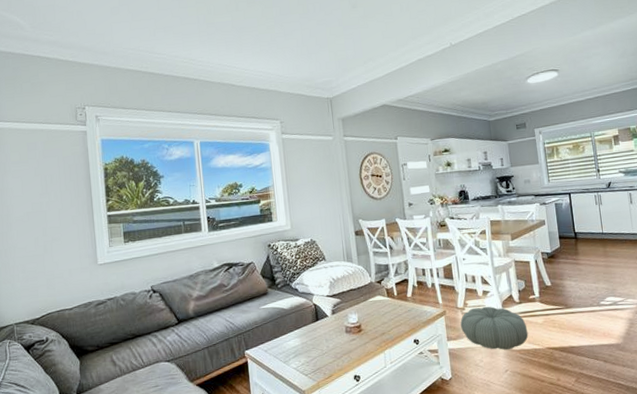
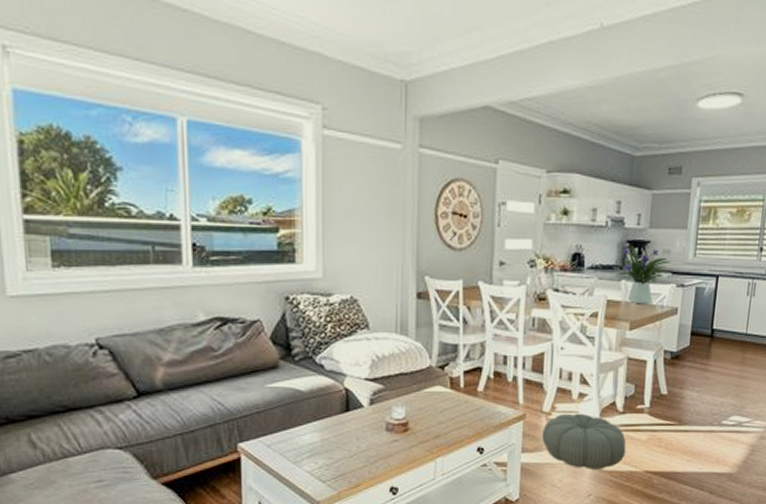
flower arrangement: none [493,180,532,221] -> present [616,245,671,303]

